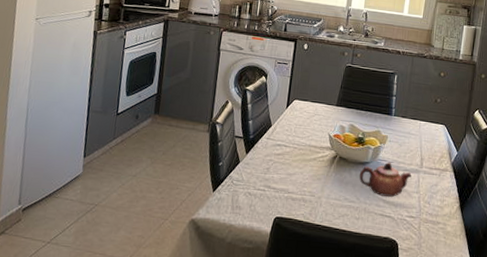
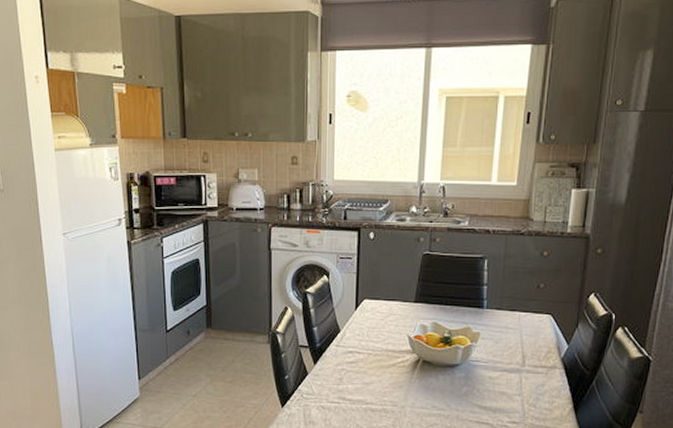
teapot: present [359,161,412,197] -> none [447,362,512,402]

